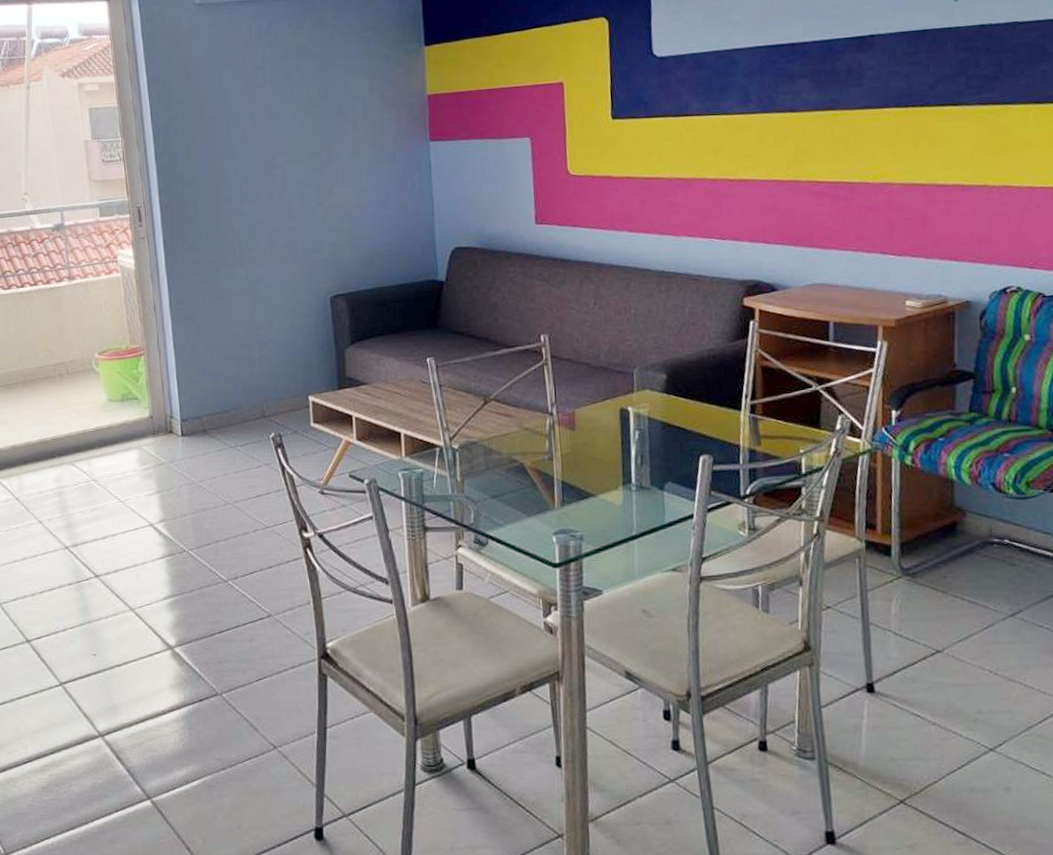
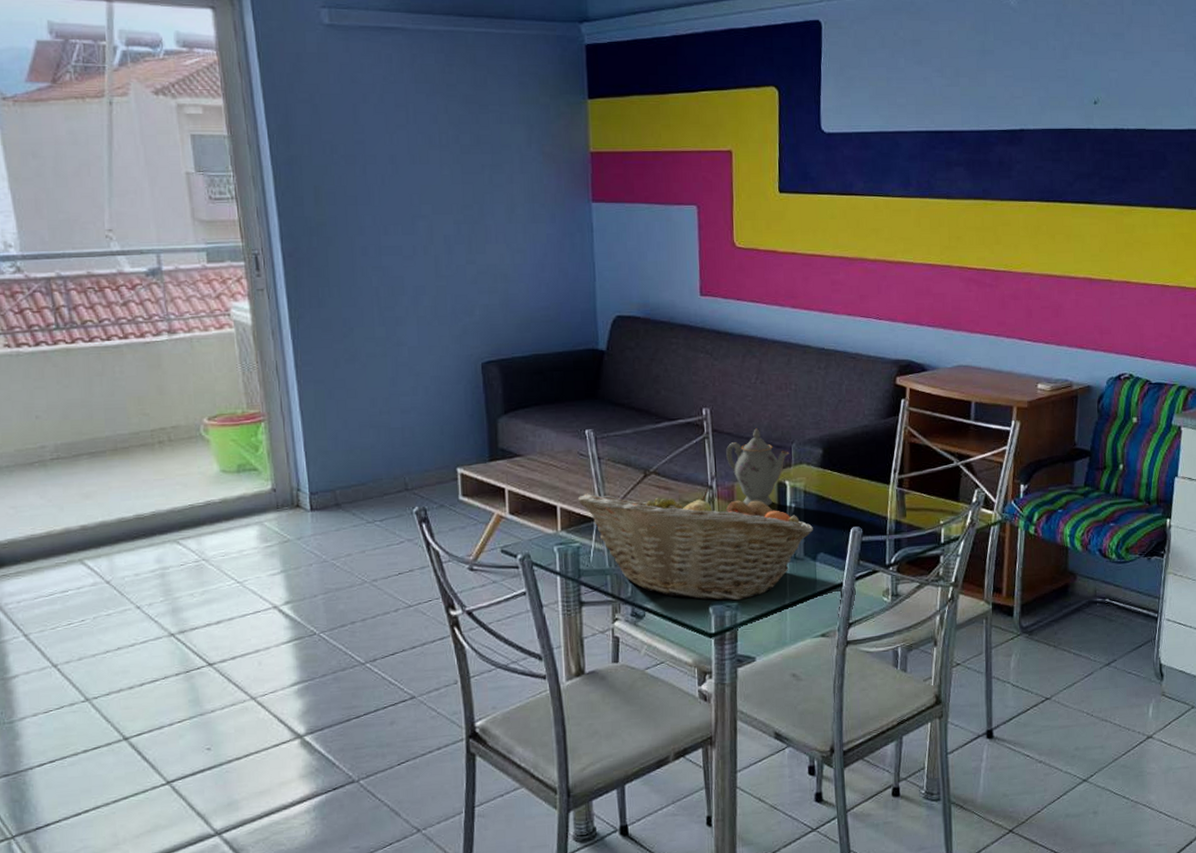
fruit basket: none [421,414,659,530] -> present [578,487,813,601]
teapot: none [566,354,632,432] -> present [726,428,790,506]

